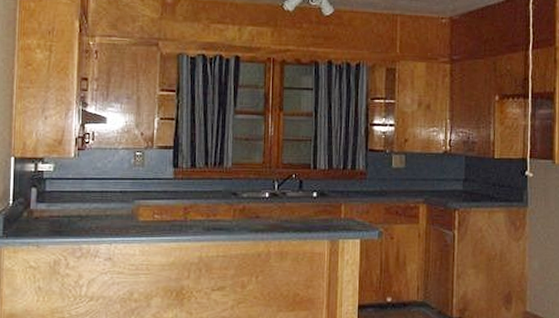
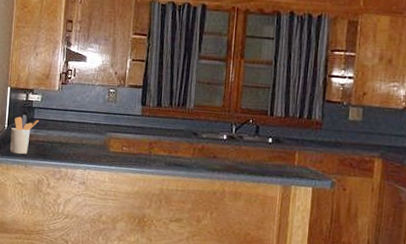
utensil holder: none [16,190,52,234] -> present [10,116,39,154]

